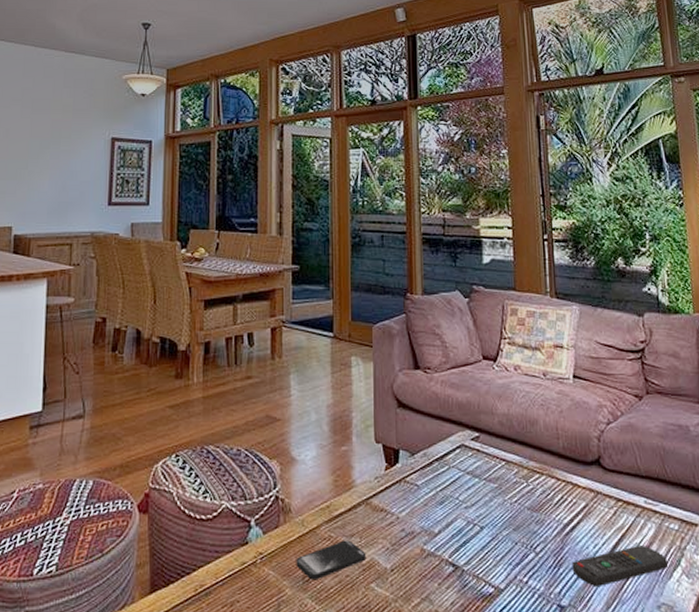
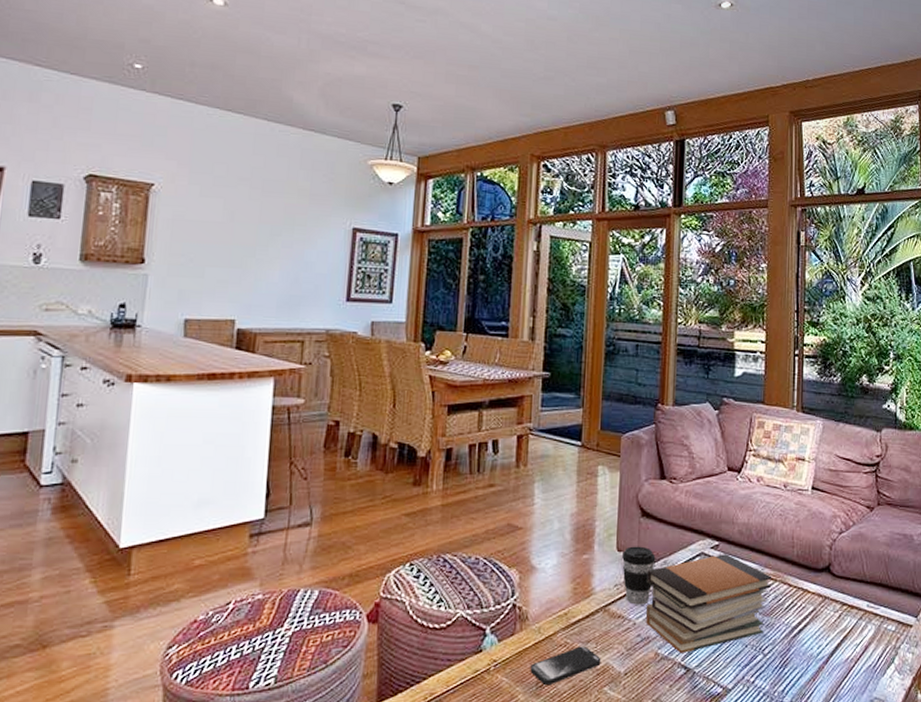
coffee cup: none [381,438,415,498] -> present [622,546,656,605]
book stack: none [407,446,539,551] -> present [645,554,772,655]
remote control: present [572,546,669,588] -> none [796,646,884,685]

